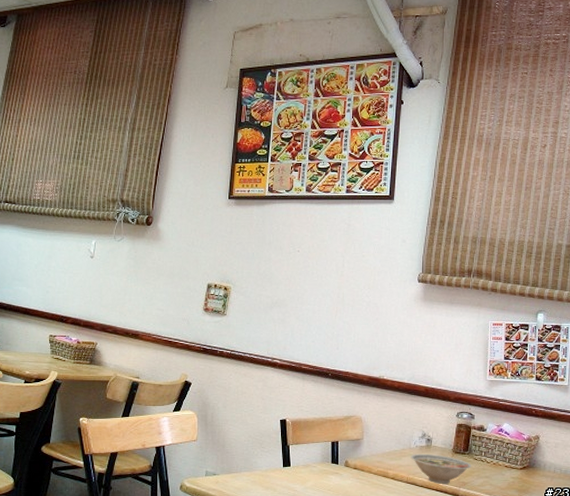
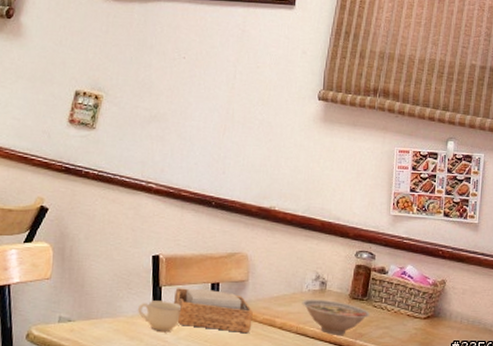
cup: none [271,457,307,482] -> present [138,301,182,331]
napkin holder: none [300,446,368,484] -> present [173,288,253,334]

